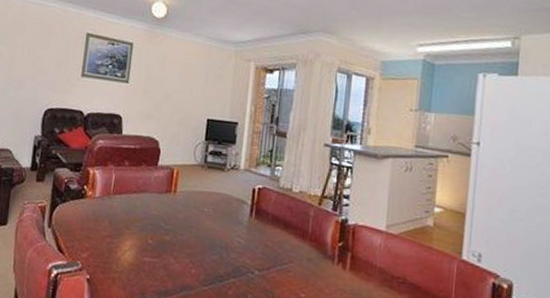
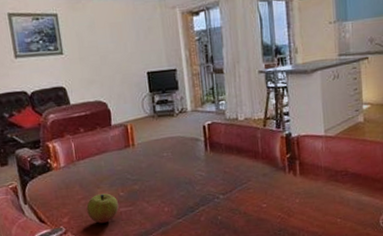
apple: none [109,235,144,270] -> present [86,193,119,224]

